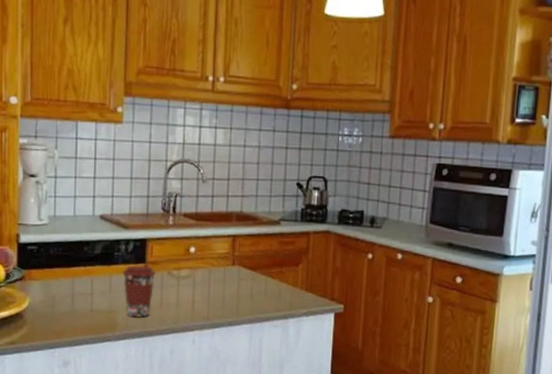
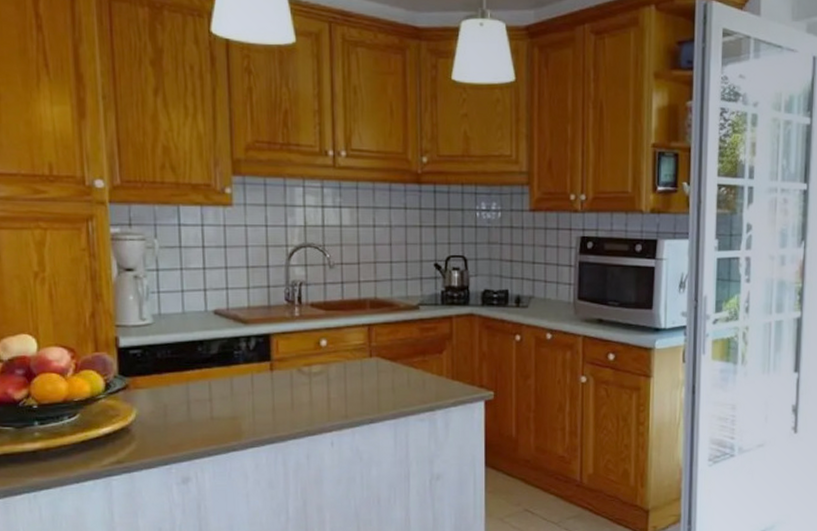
coffee cup: present [122,265,156,318] -> none [245,363,284,422]

